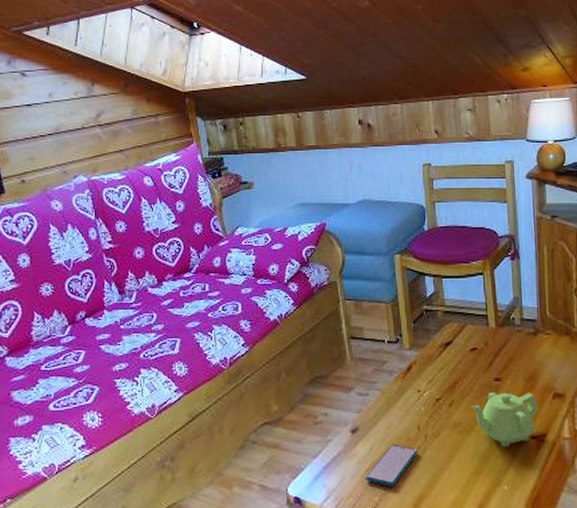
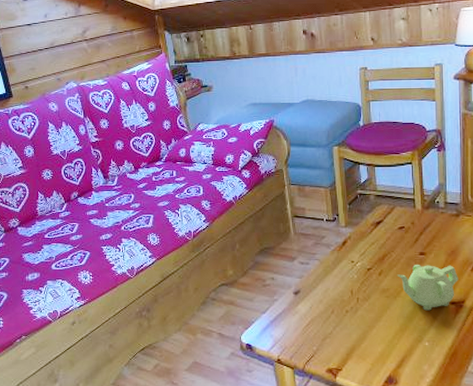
smartphone: present [365,444,418,486] -> none [305,304,351,338]

